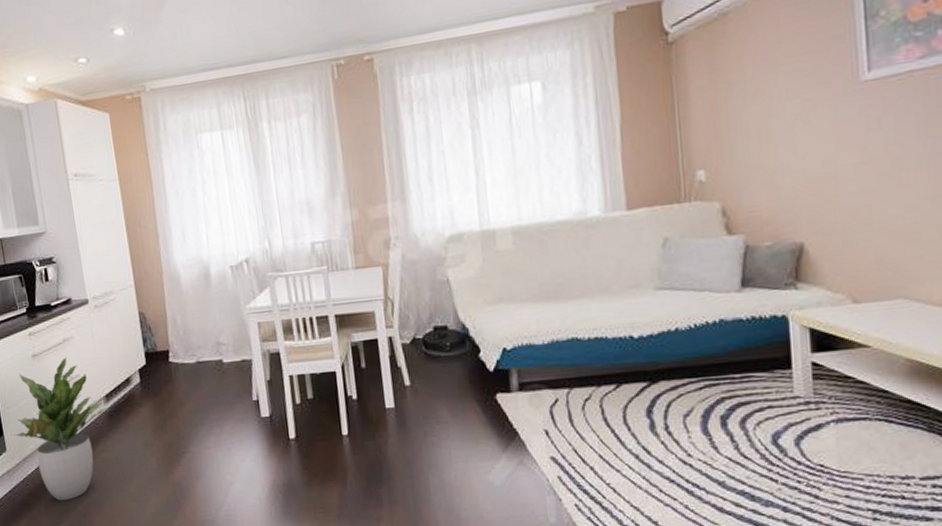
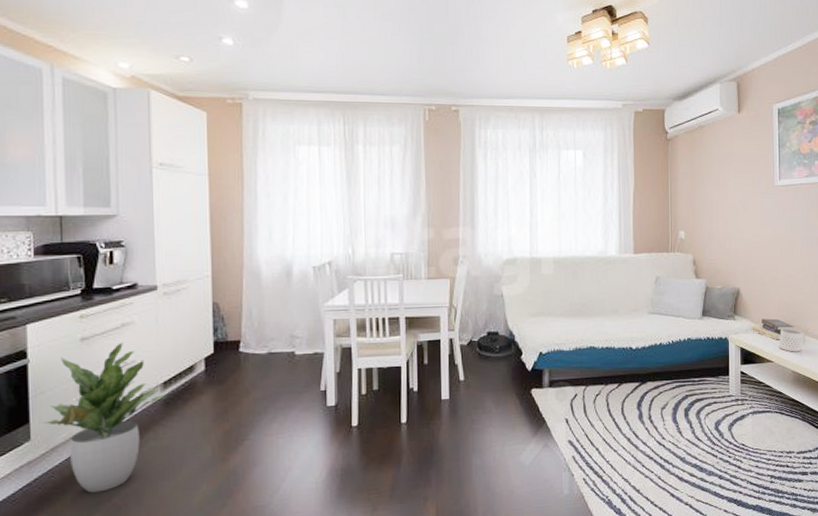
books: none [826,282,907,315] -> present [751,318,794,340]
mug: none [878,295,930,331] -> present [779,328,806,352]

